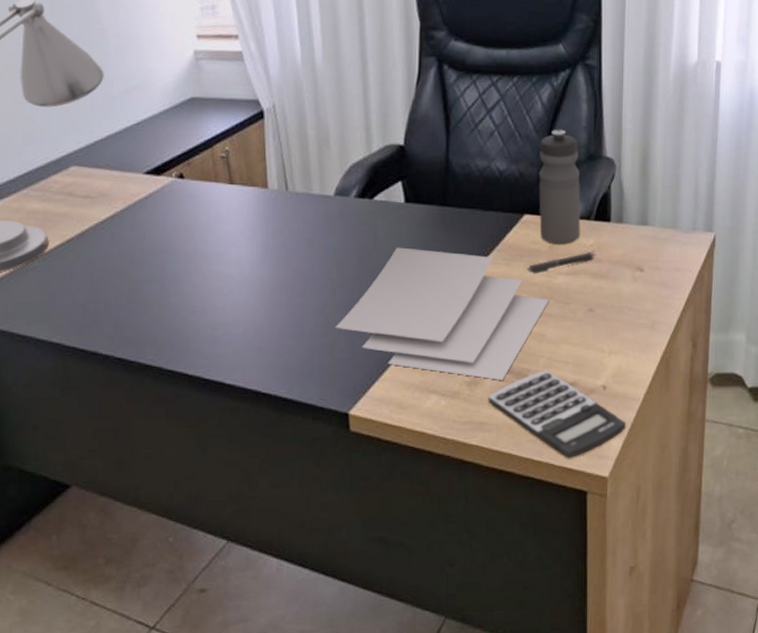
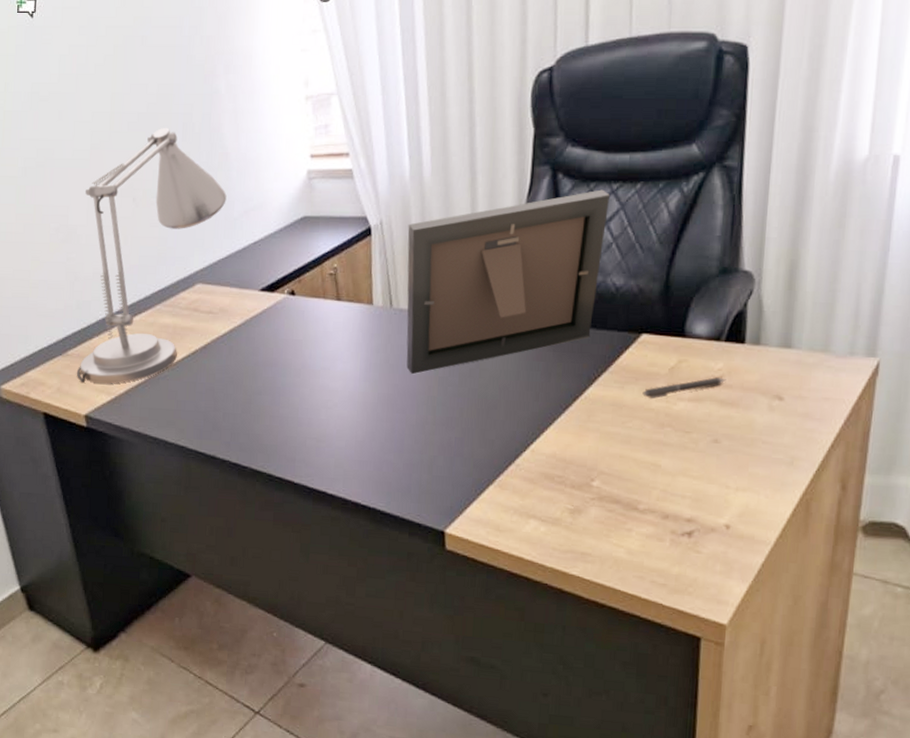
picture frame: none [301,81,491,258] -> present [406,189,611,375]
papers: present [335,247,549,380] -> none [434,366,667,511]
calculator: present [488,370,626,459] -> none [591,502,752,601]
water bottle: present [539,129,581,245] -> none [659,240,711,368]

